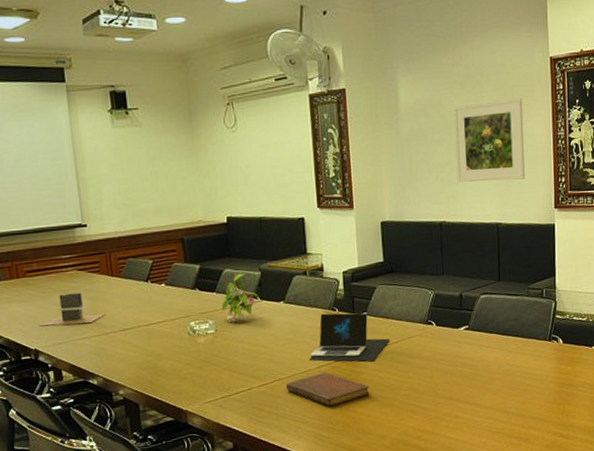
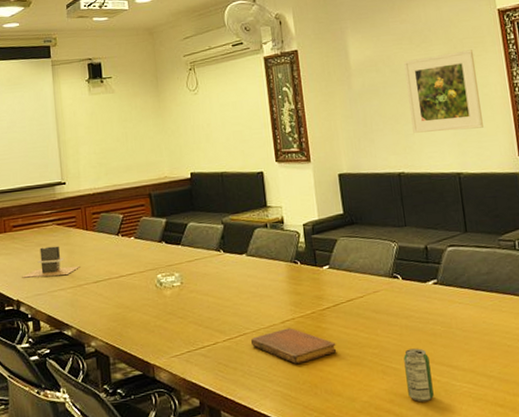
plant: present [222,272,259,324] -> none [187,225,222,277]
laptop: present [309,312,390,362] -> none [273,265,355,317]
beverage can: none [432,389,457,437] -> present [403,348,434,403]

